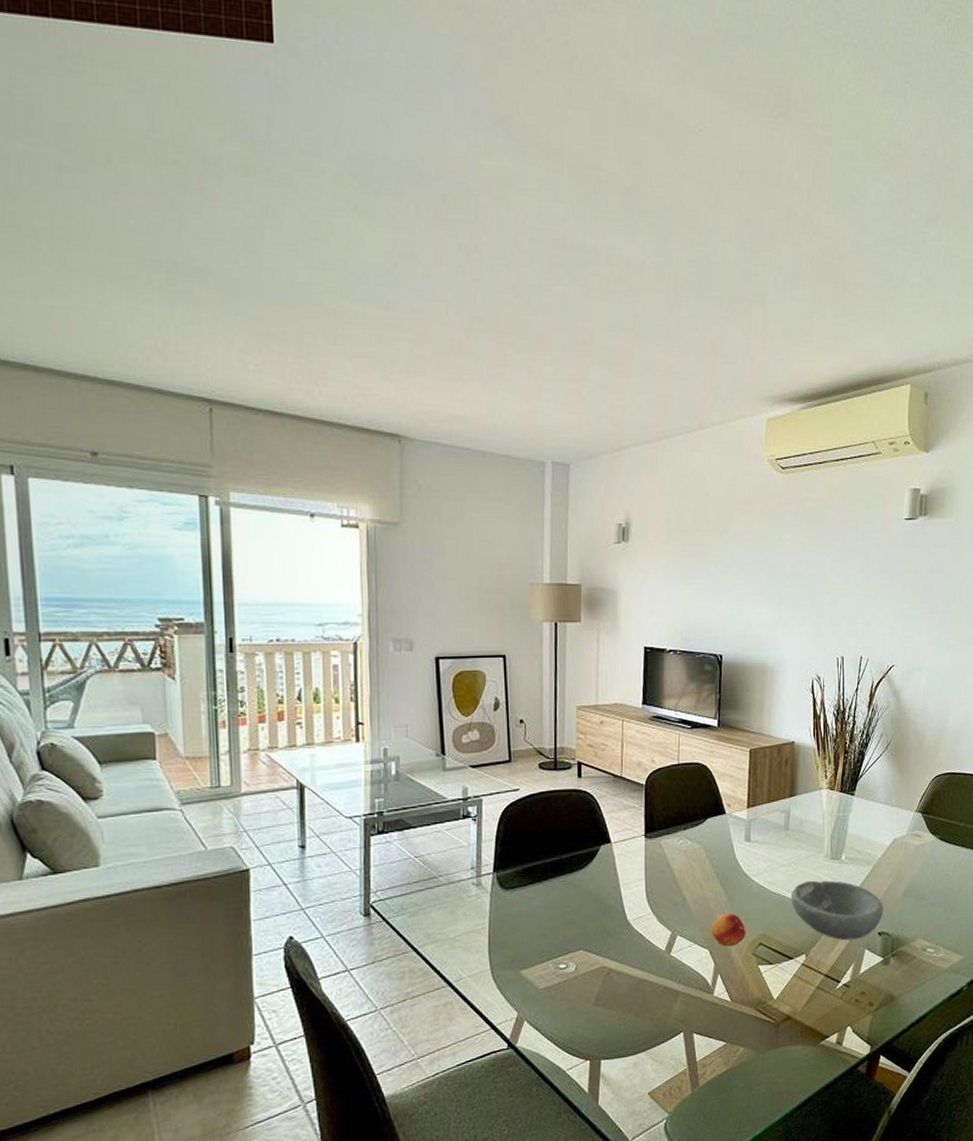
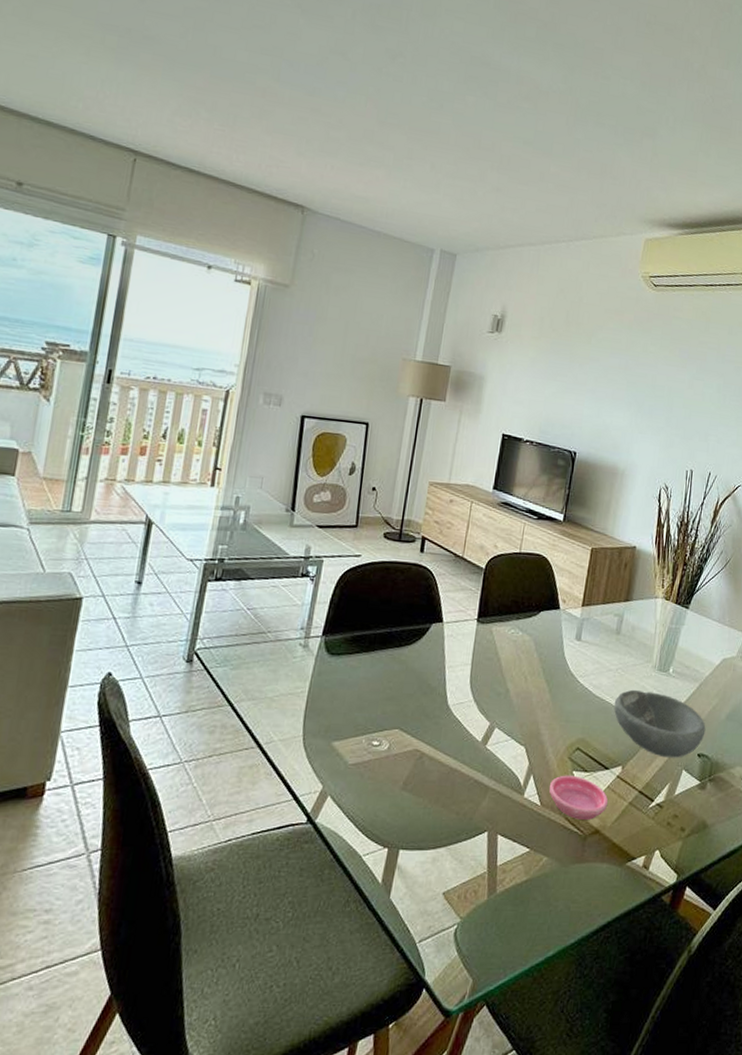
fruit: present [712,912,746,947] -> none [530,711,565,747]
saucer: none [738,969,796,1009] -> present [549,775,609,820]

